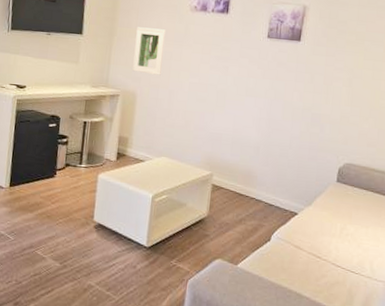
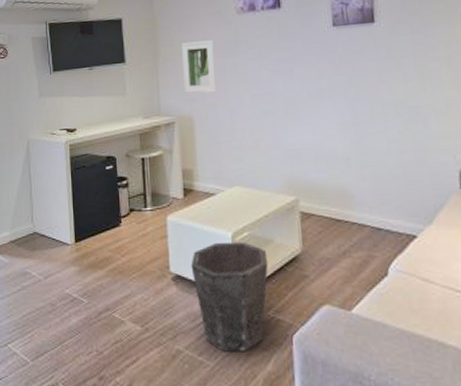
waste bin: none [112,201,179,290] -> present [191,241,269,352]

